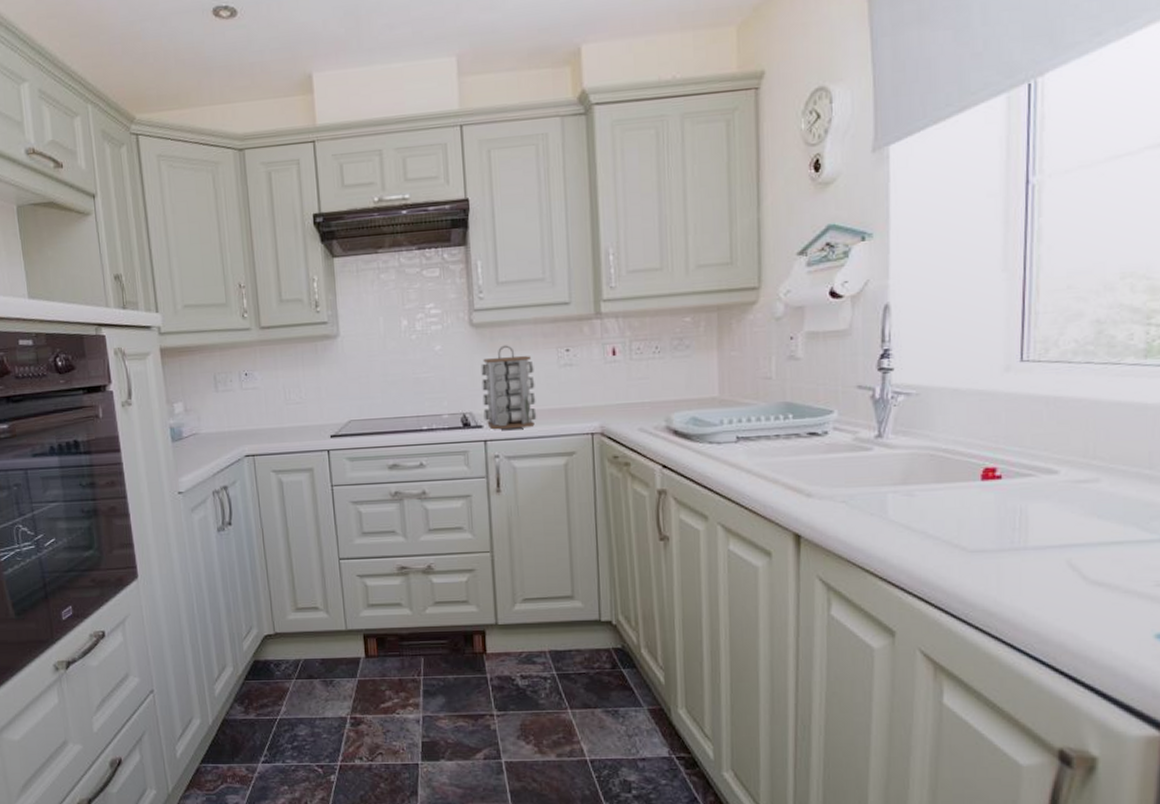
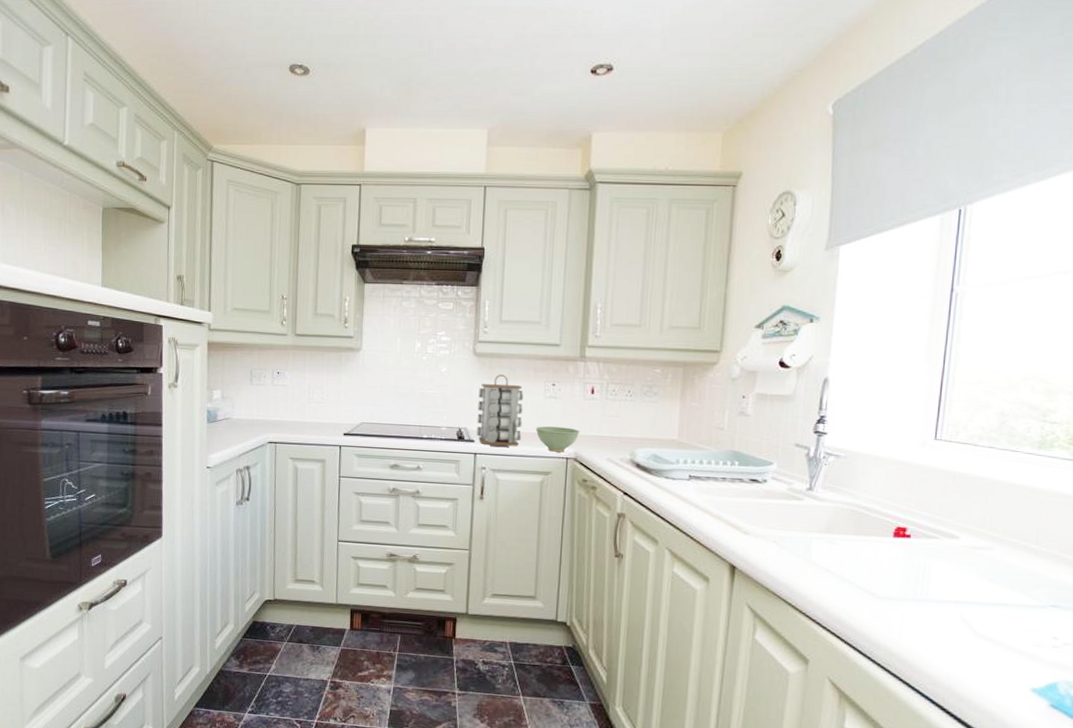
bowl: none [552,398,605,428] -> present [535,426,580,452]

